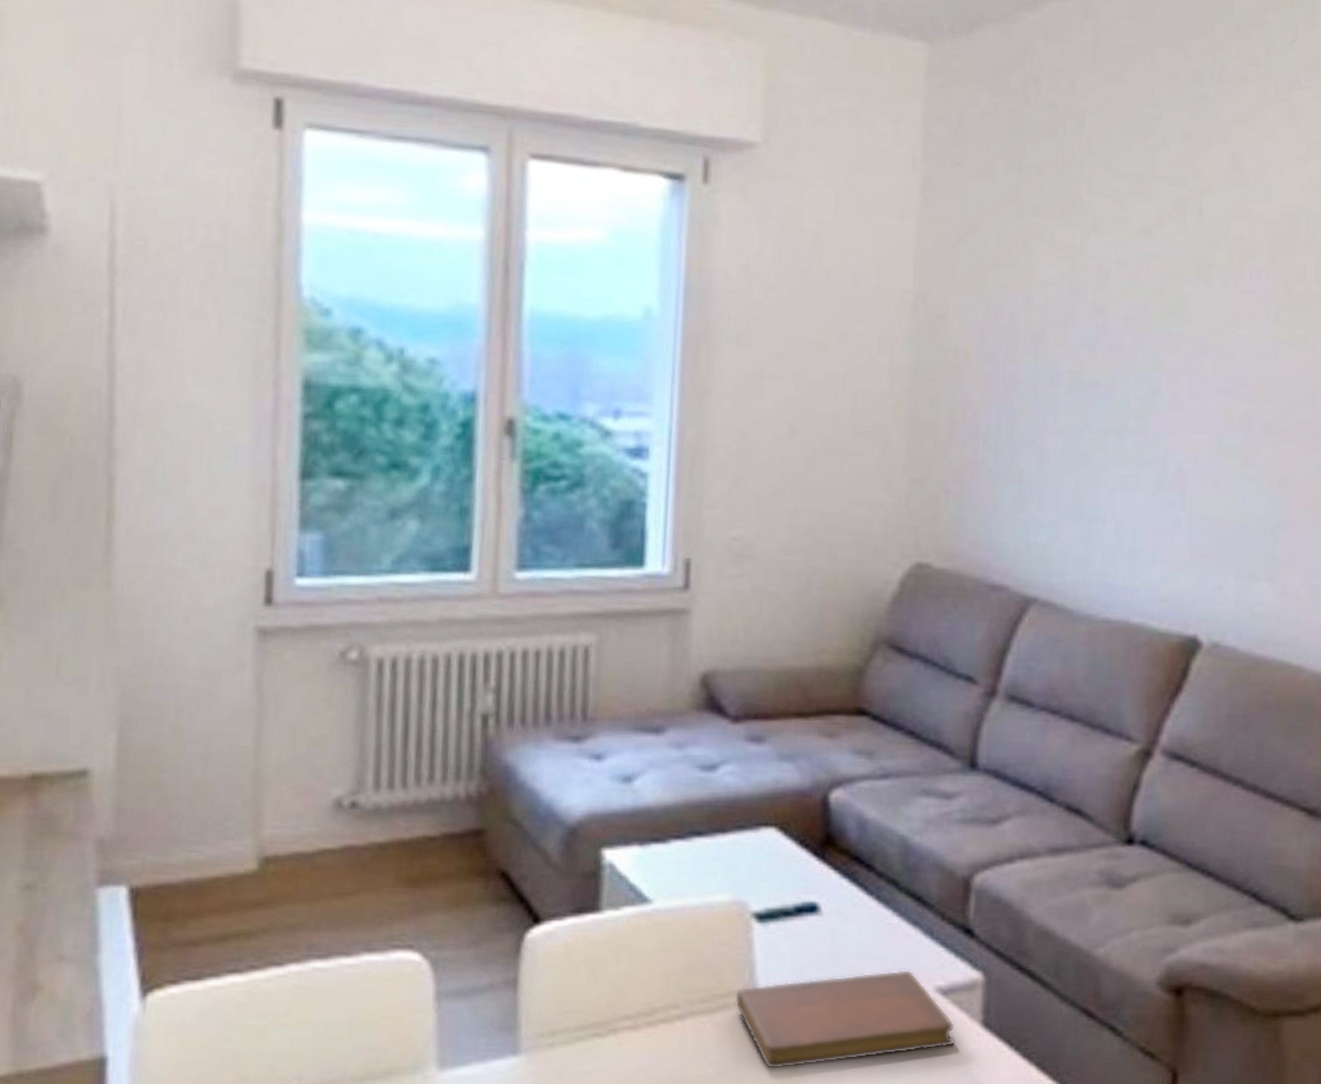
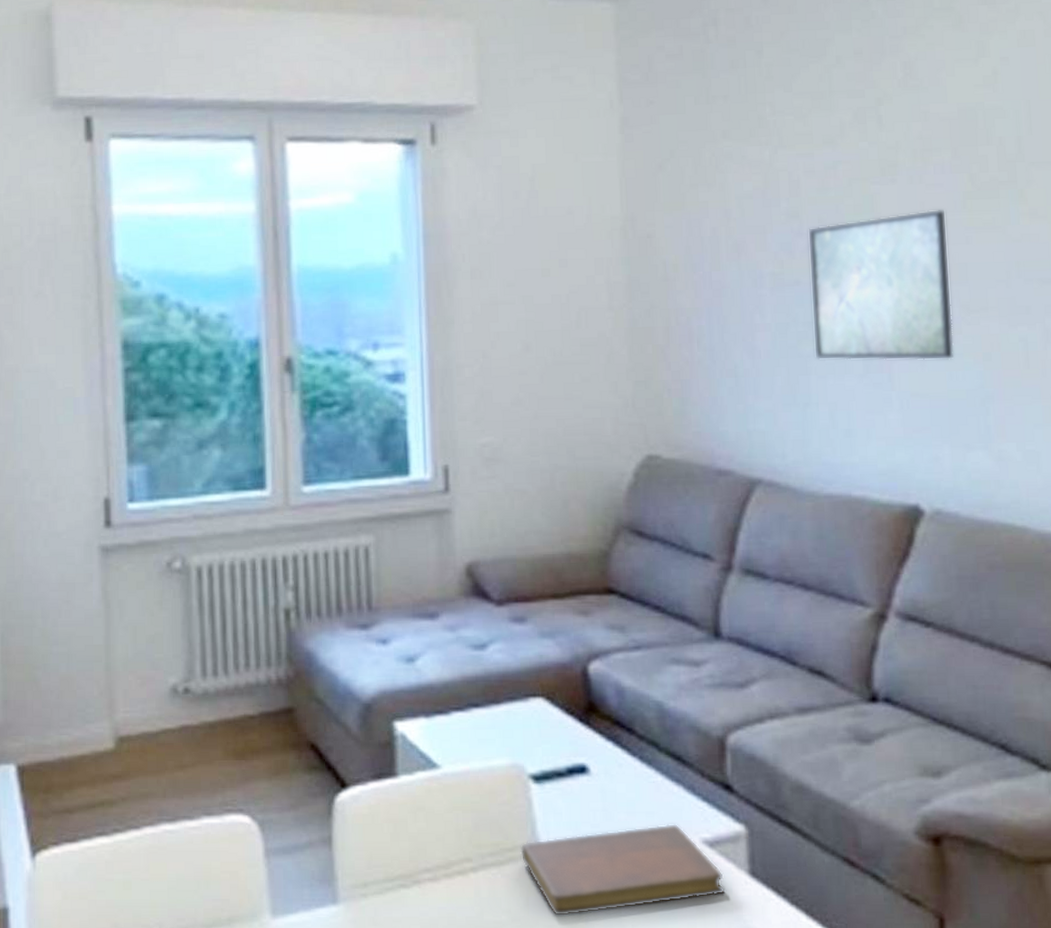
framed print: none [1106,318,1258,483] -> present [807,209,954,361]

